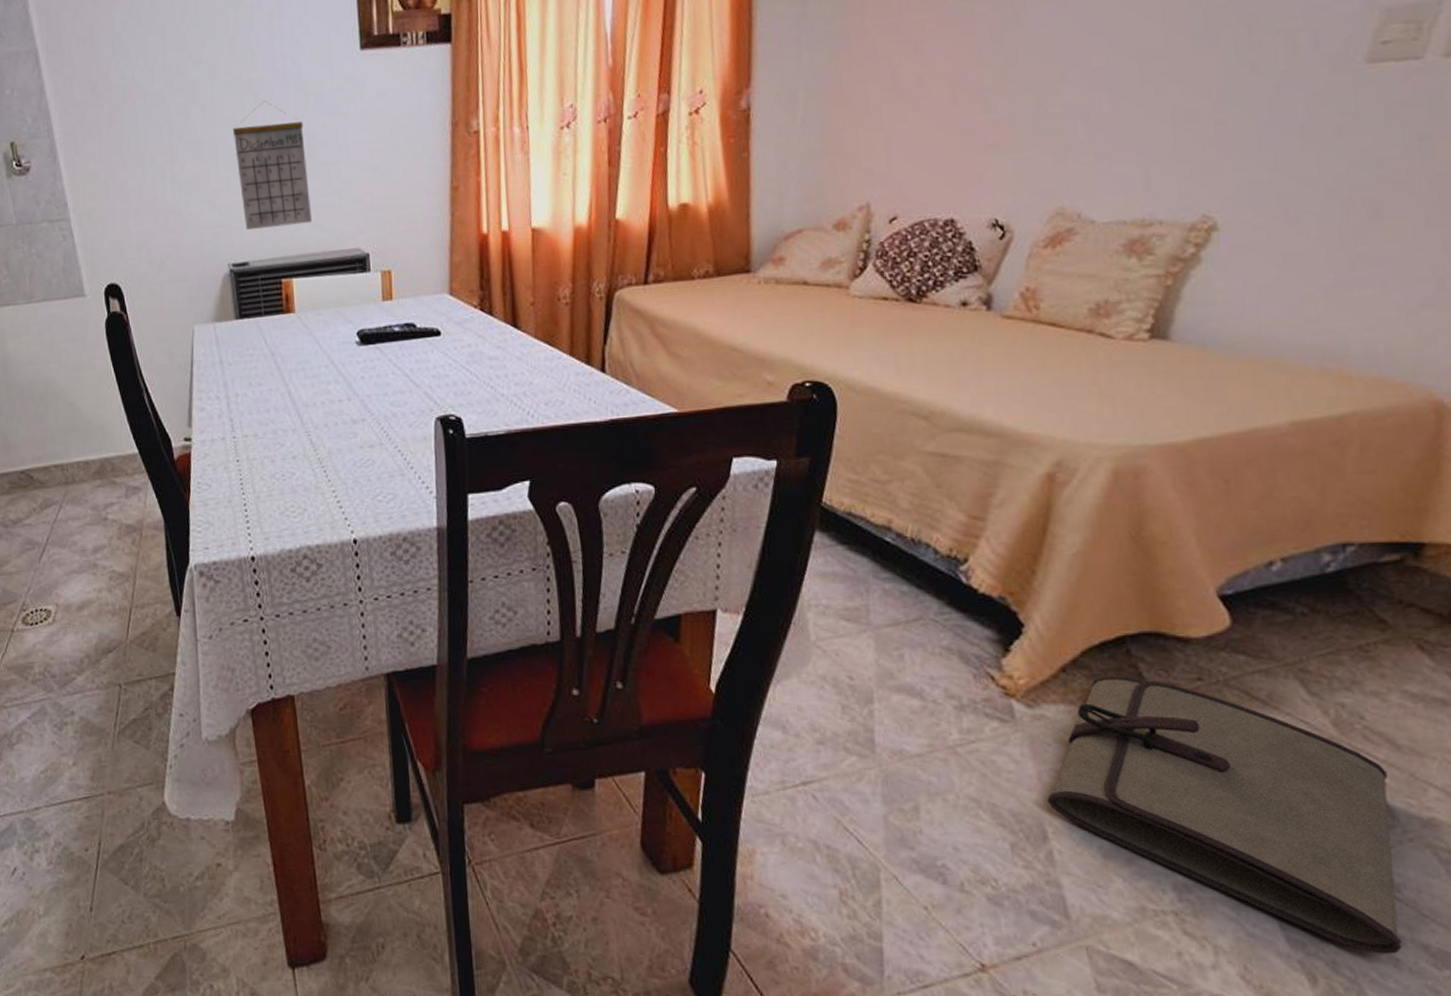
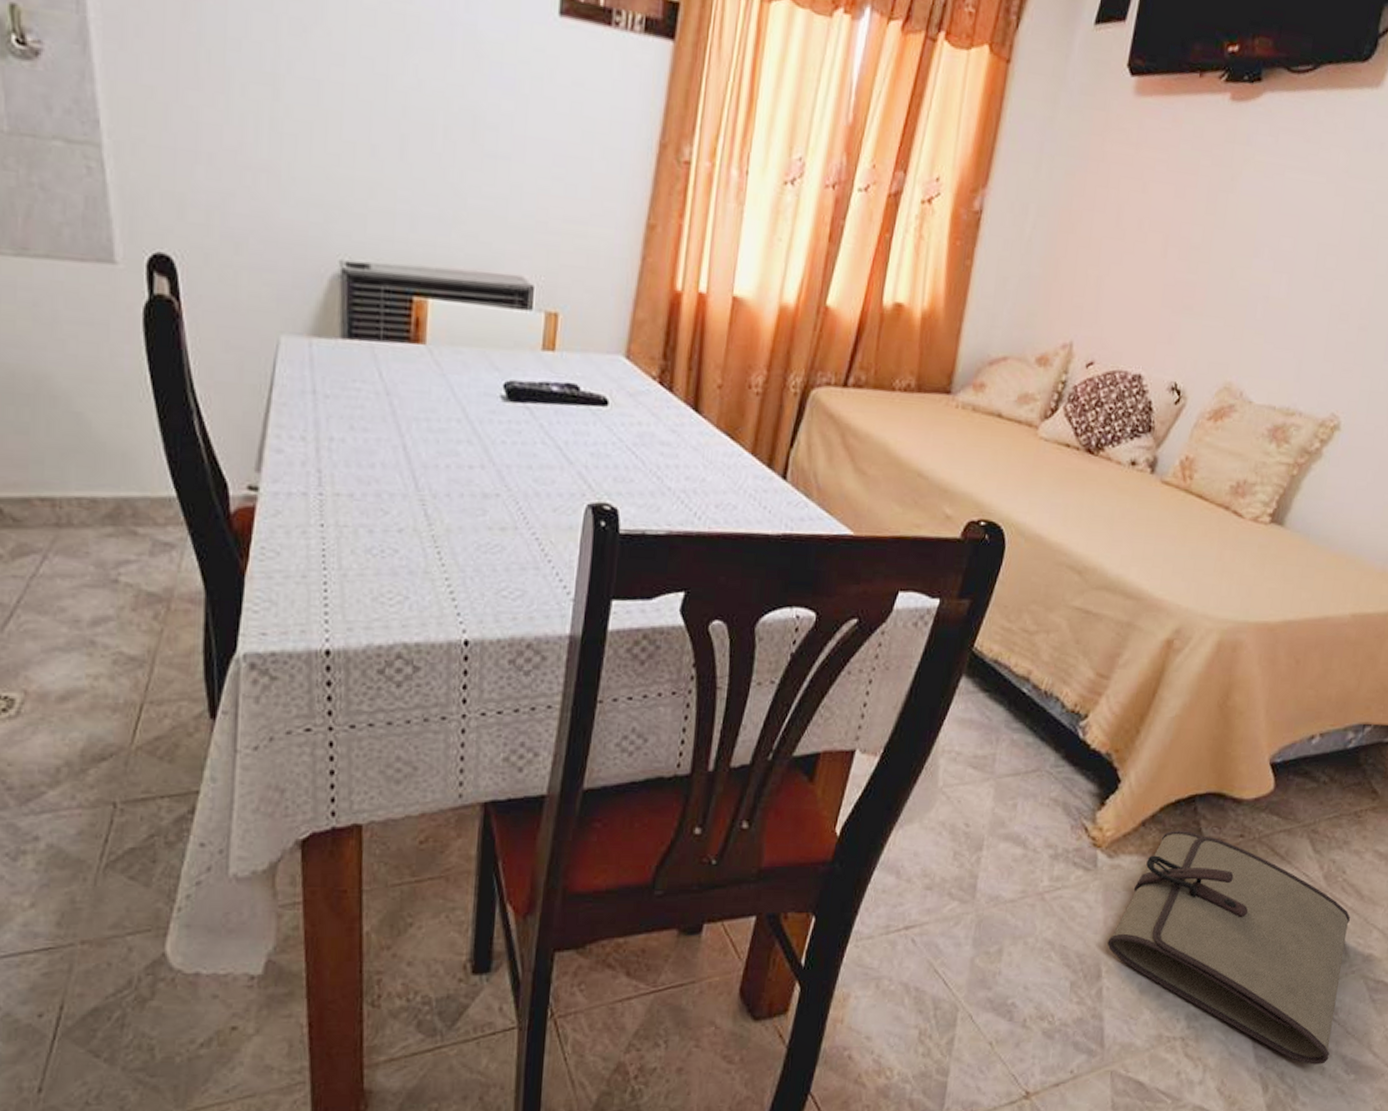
calendar: present [232,100,312,230] -> none [368,48,470,230]

